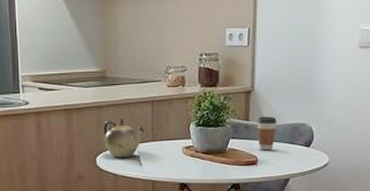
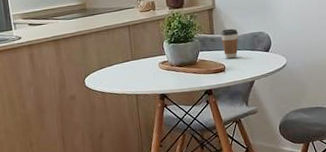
teapot: present [104,119,145,158] -> none [88,43,125,78]

